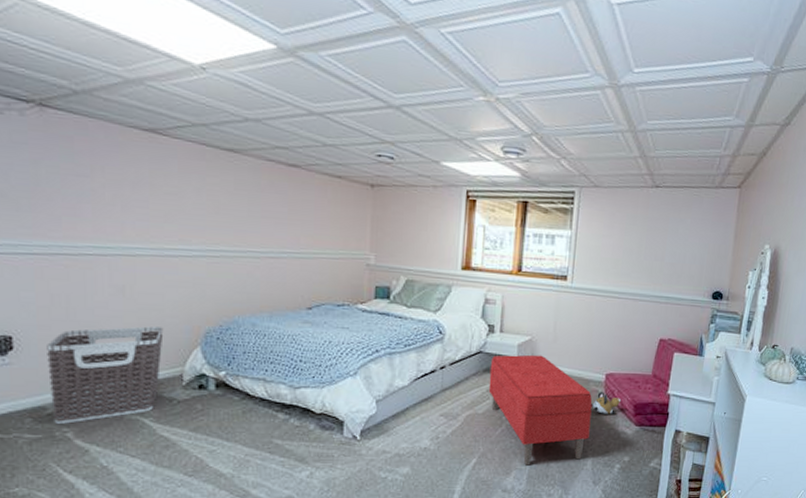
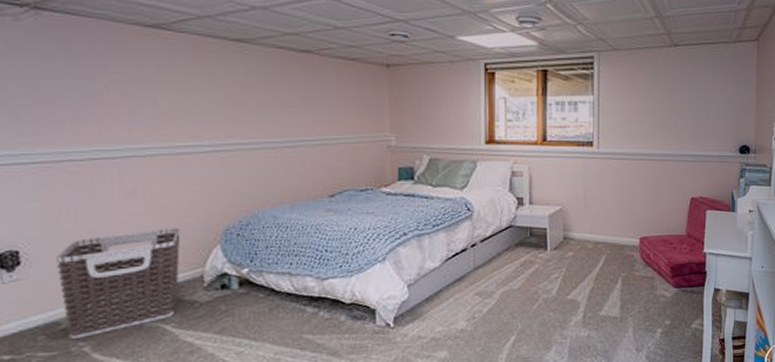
bench: present [488,354,593,466] -> none [522,224,629,338]
plush toy: present [591,392,622,414] -> none [627,256,658,279]

